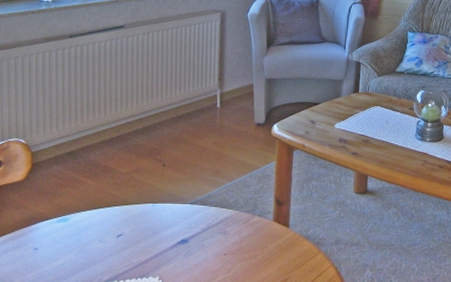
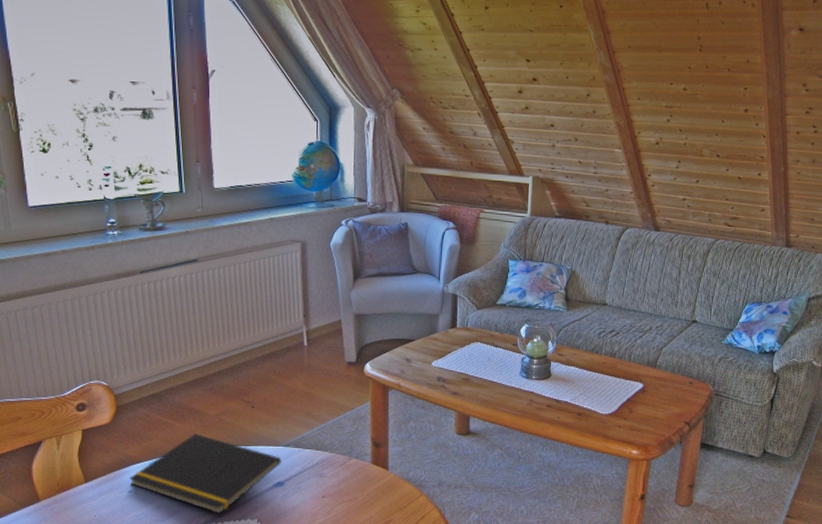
notepad: none [36,190,188,272] -> present [129,433,282,515]

